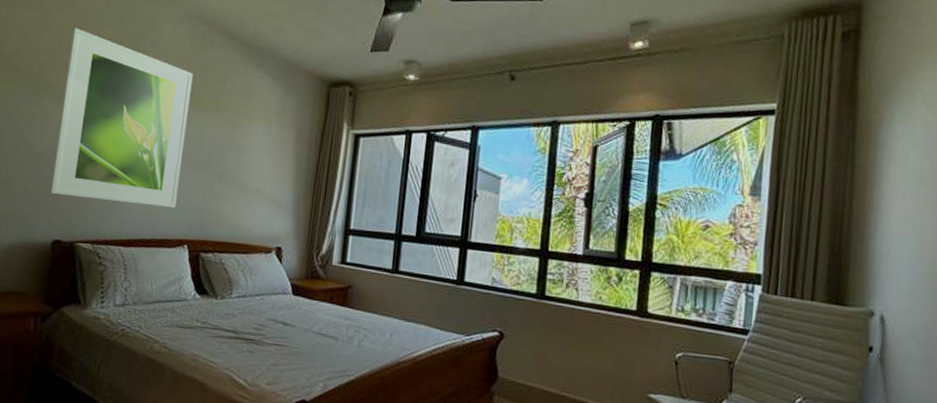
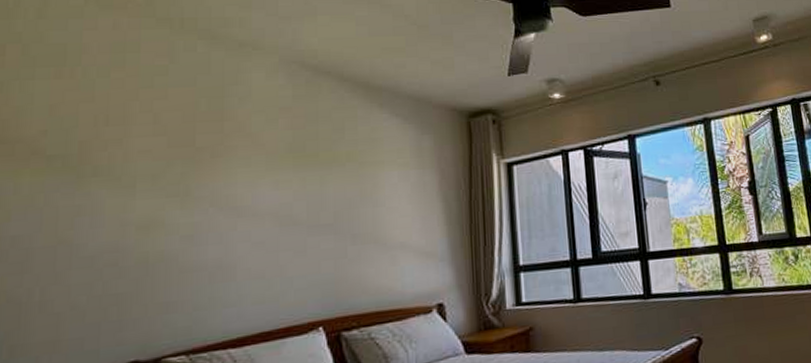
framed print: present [49,27,193,209] -> none [113,92,301,303]

